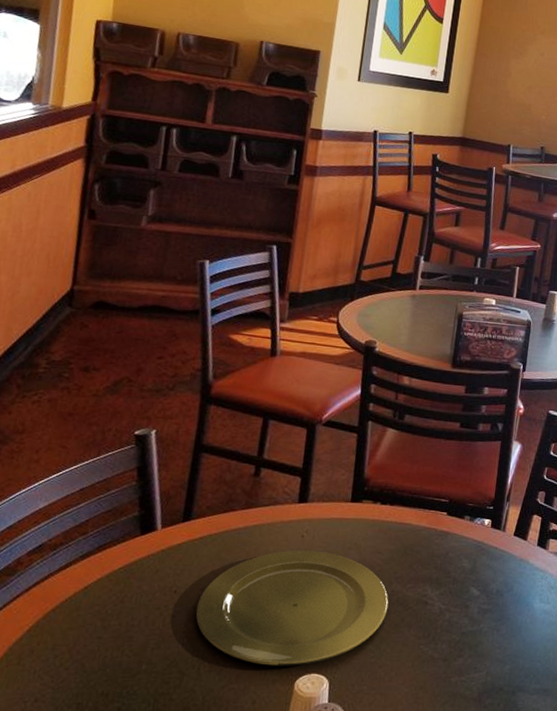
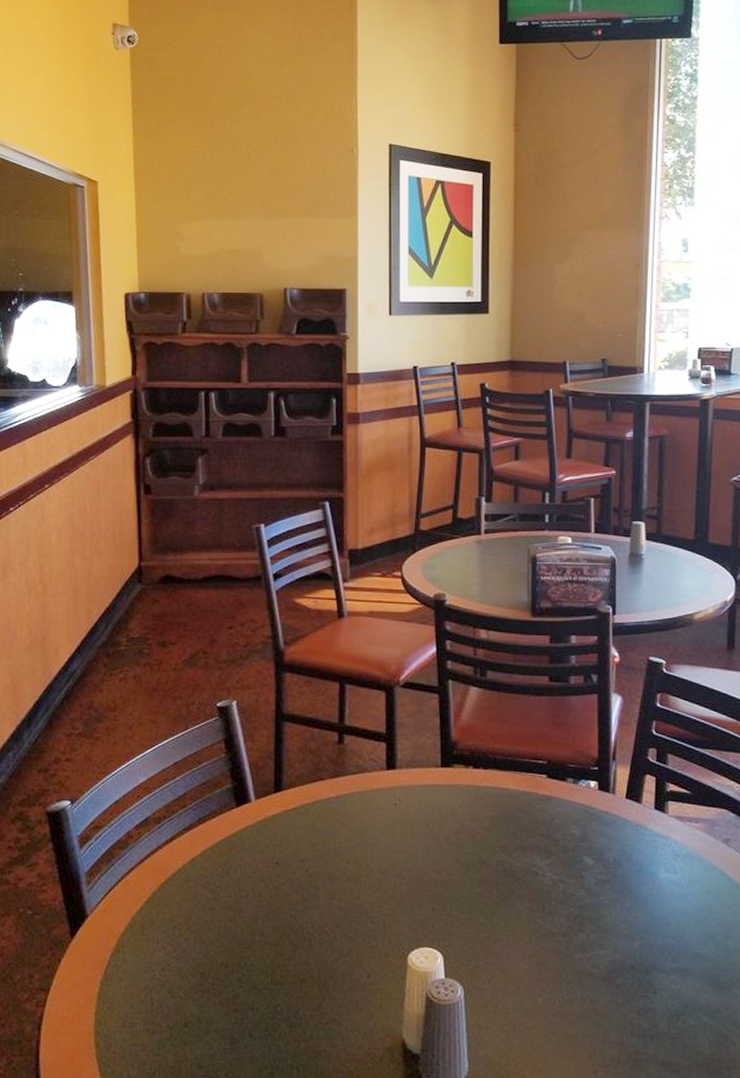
plate: present [195,550,389,666] -> none [299,819,495,939]

